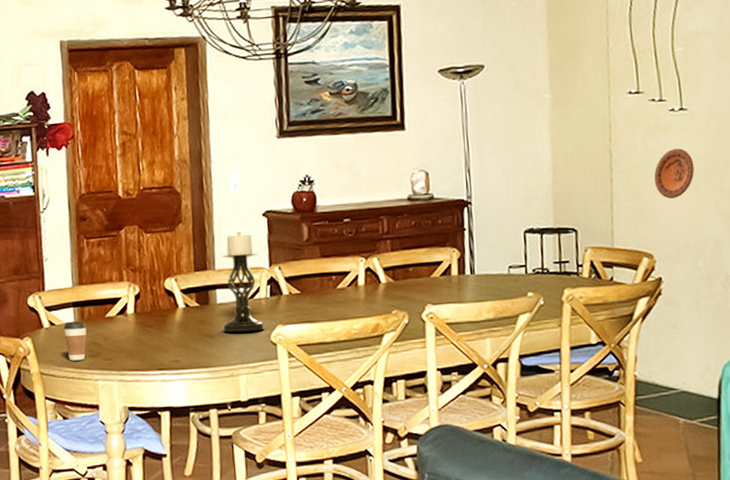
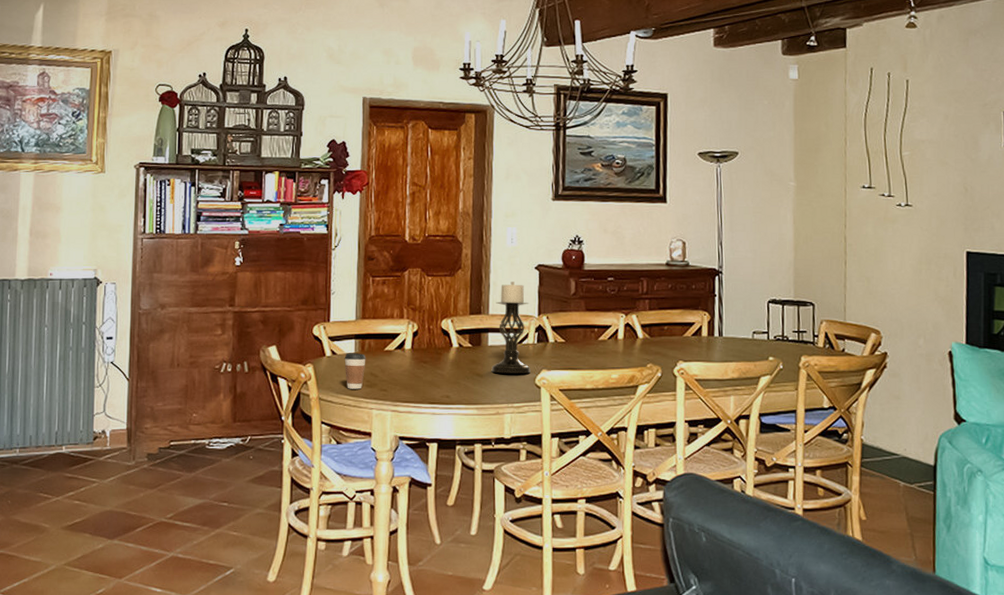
decorative plate: present [654,148,694,199] -> none [883,239,917,283]

